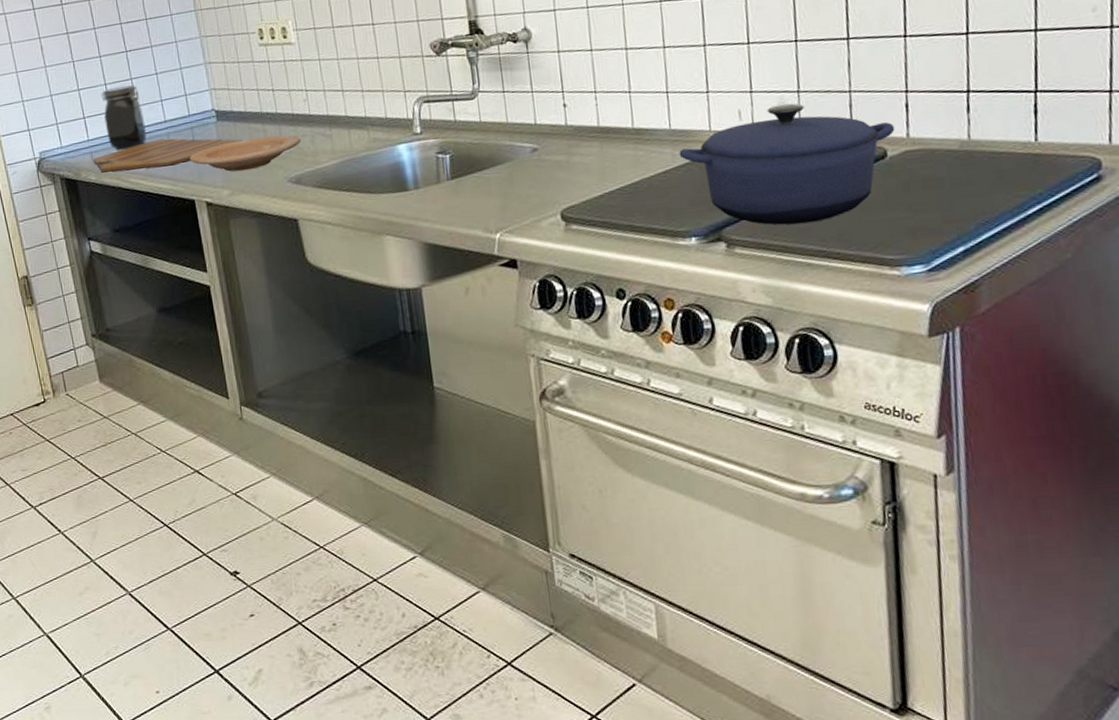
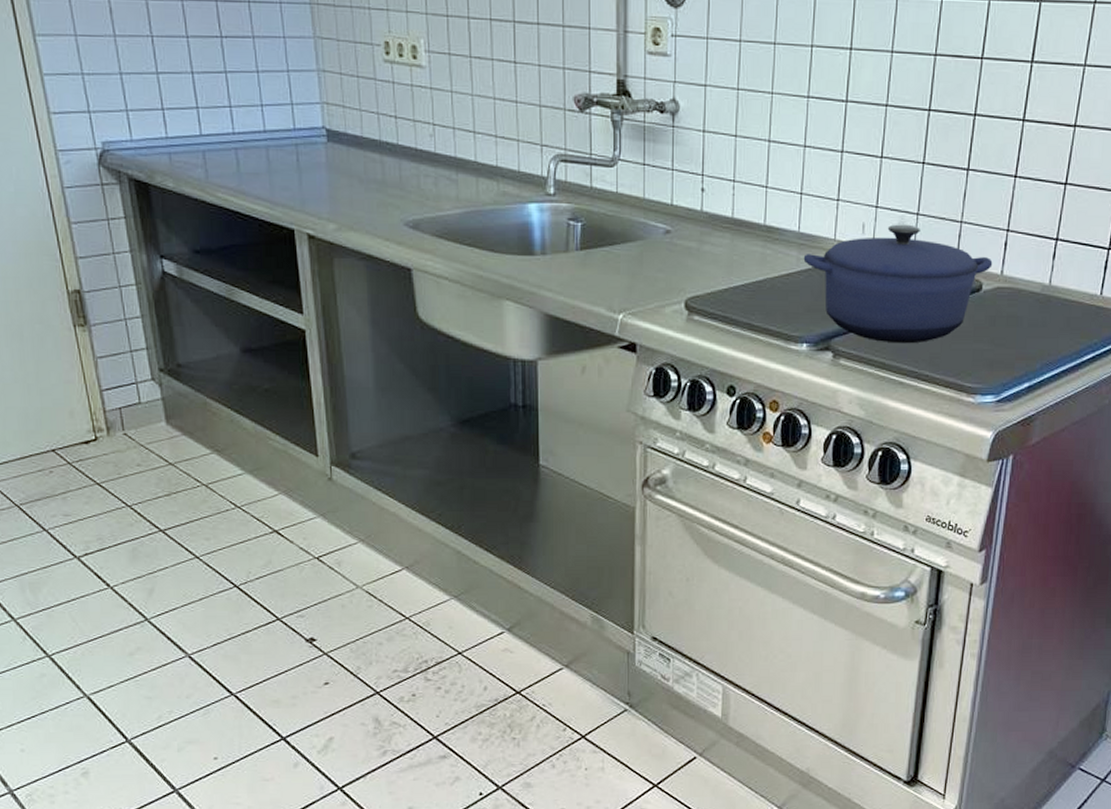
cutting board: present [93,138,243,173] -> none [171,151,356,185]
jar: present [101,84,147,150] -> none [186,78,241,157]
plate: present [189,134,301,172] -> none [291,169,423,205]

